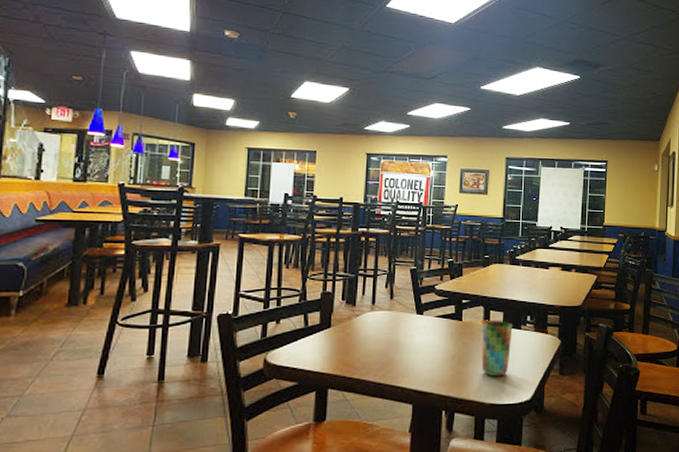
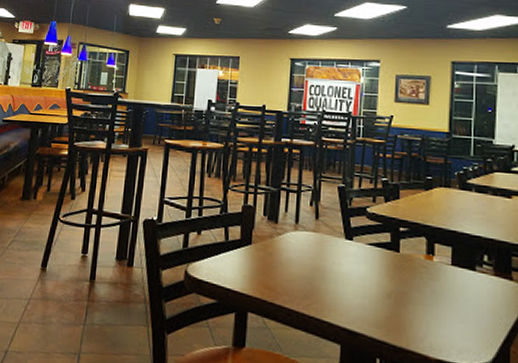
cup: present [481,321,513,377] -> none [425,255,465,327]

